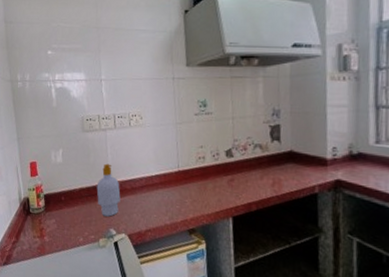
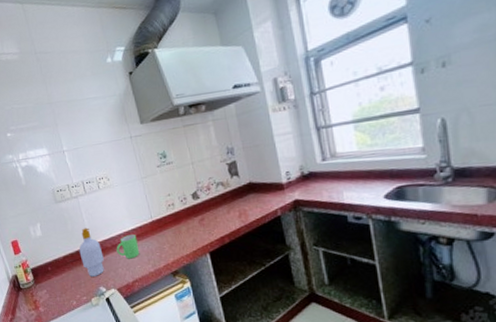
mug: none [135,180,159,207] -> present [116,235,140,259]

